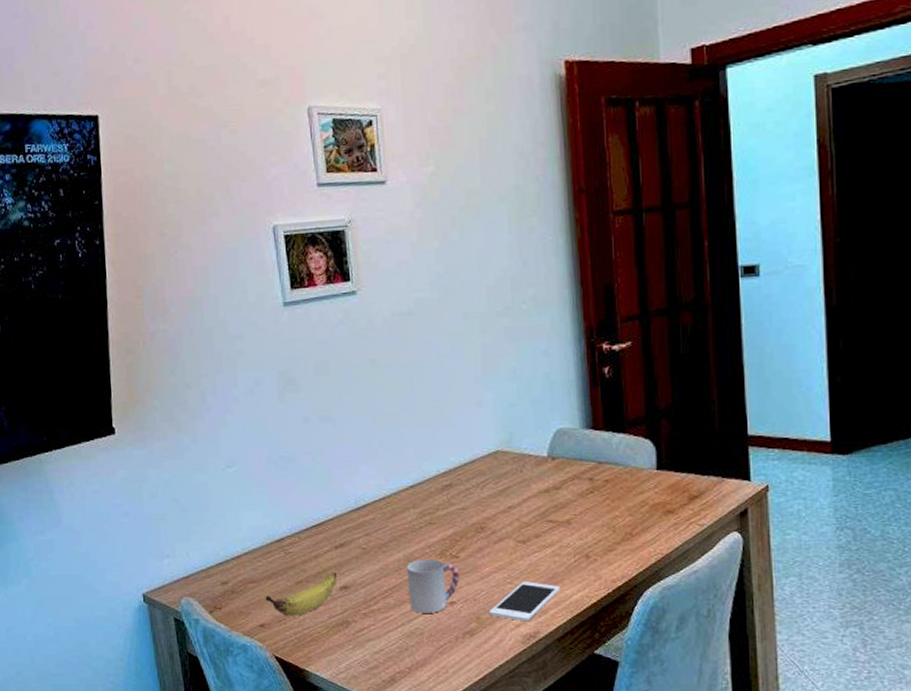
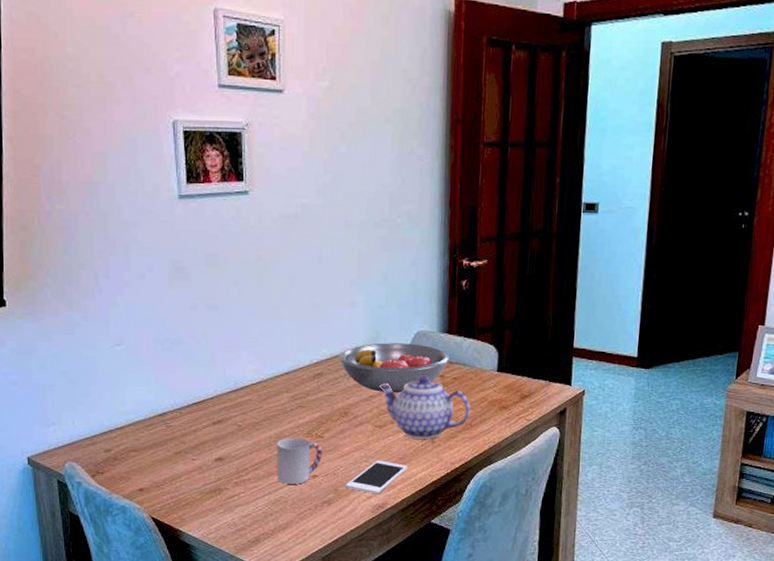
banana: present [265,572,338,616] -> none [145,445,214,483]
fruit bowl: none [469,443,598,502] -> present [339,343,449,393]
teapot: none [518,479,629,554] -> present [379,375,470,439]

